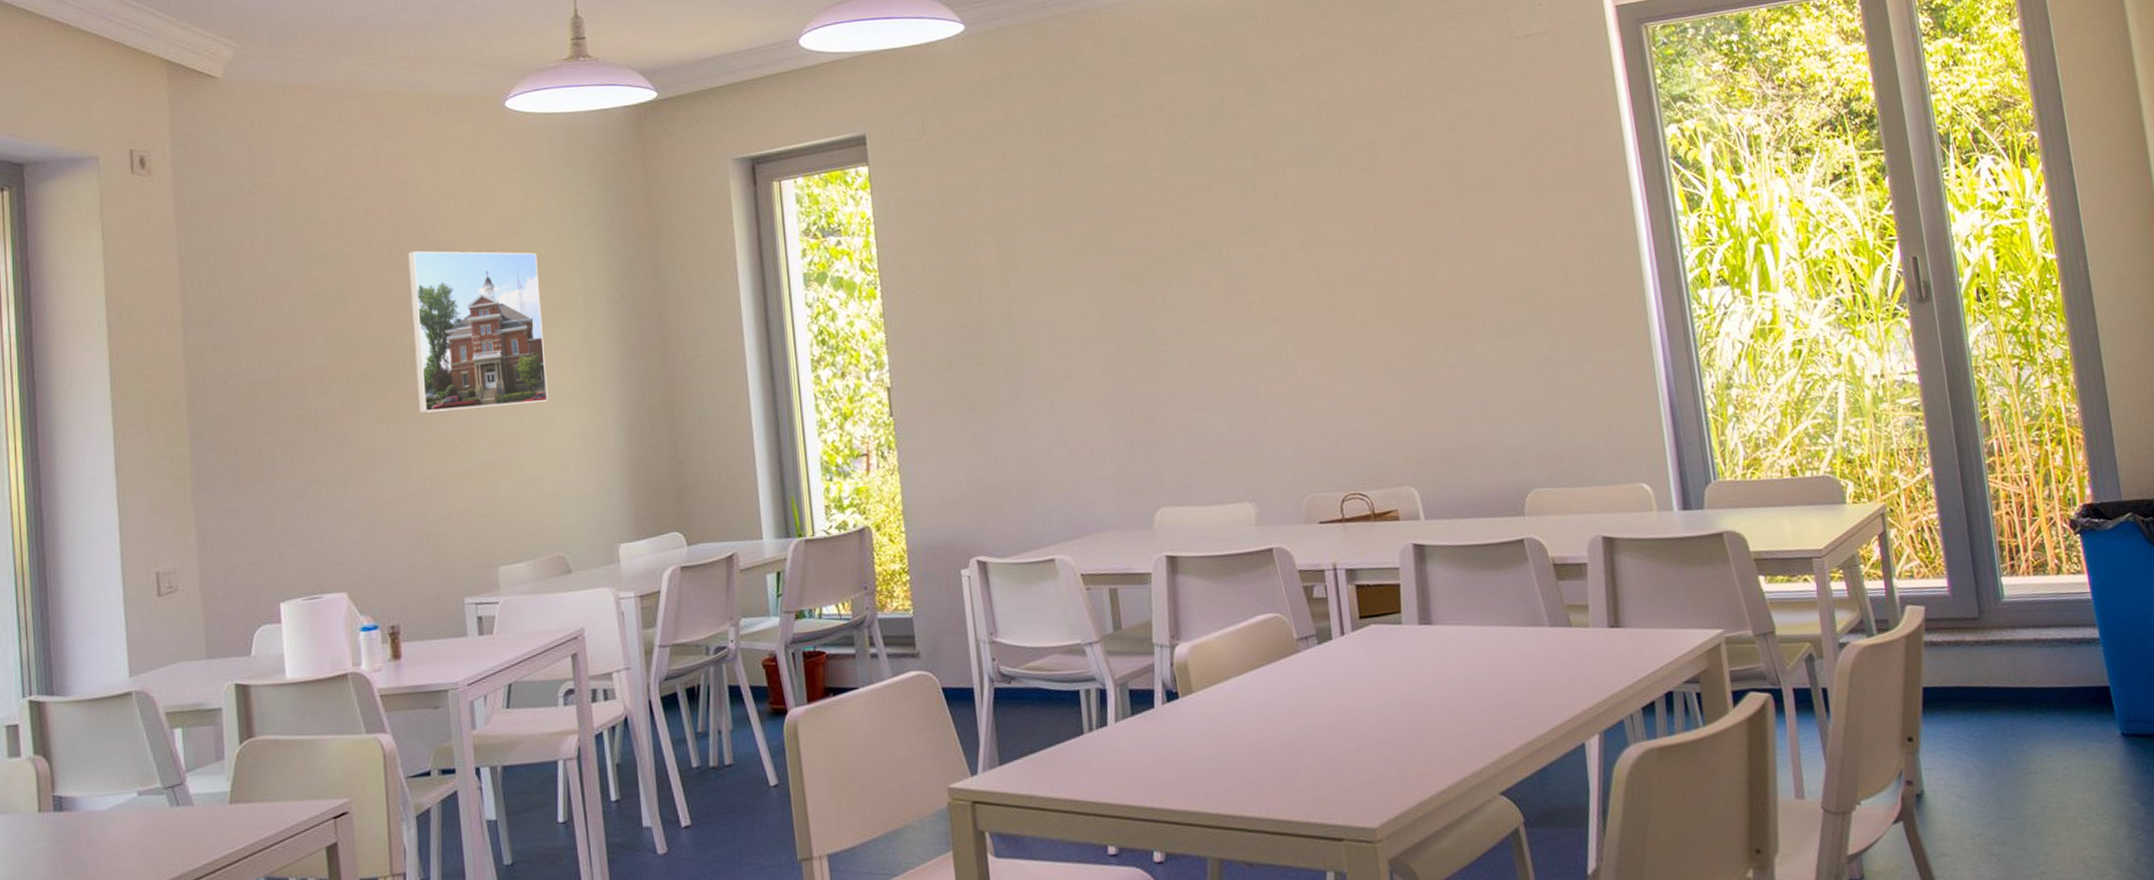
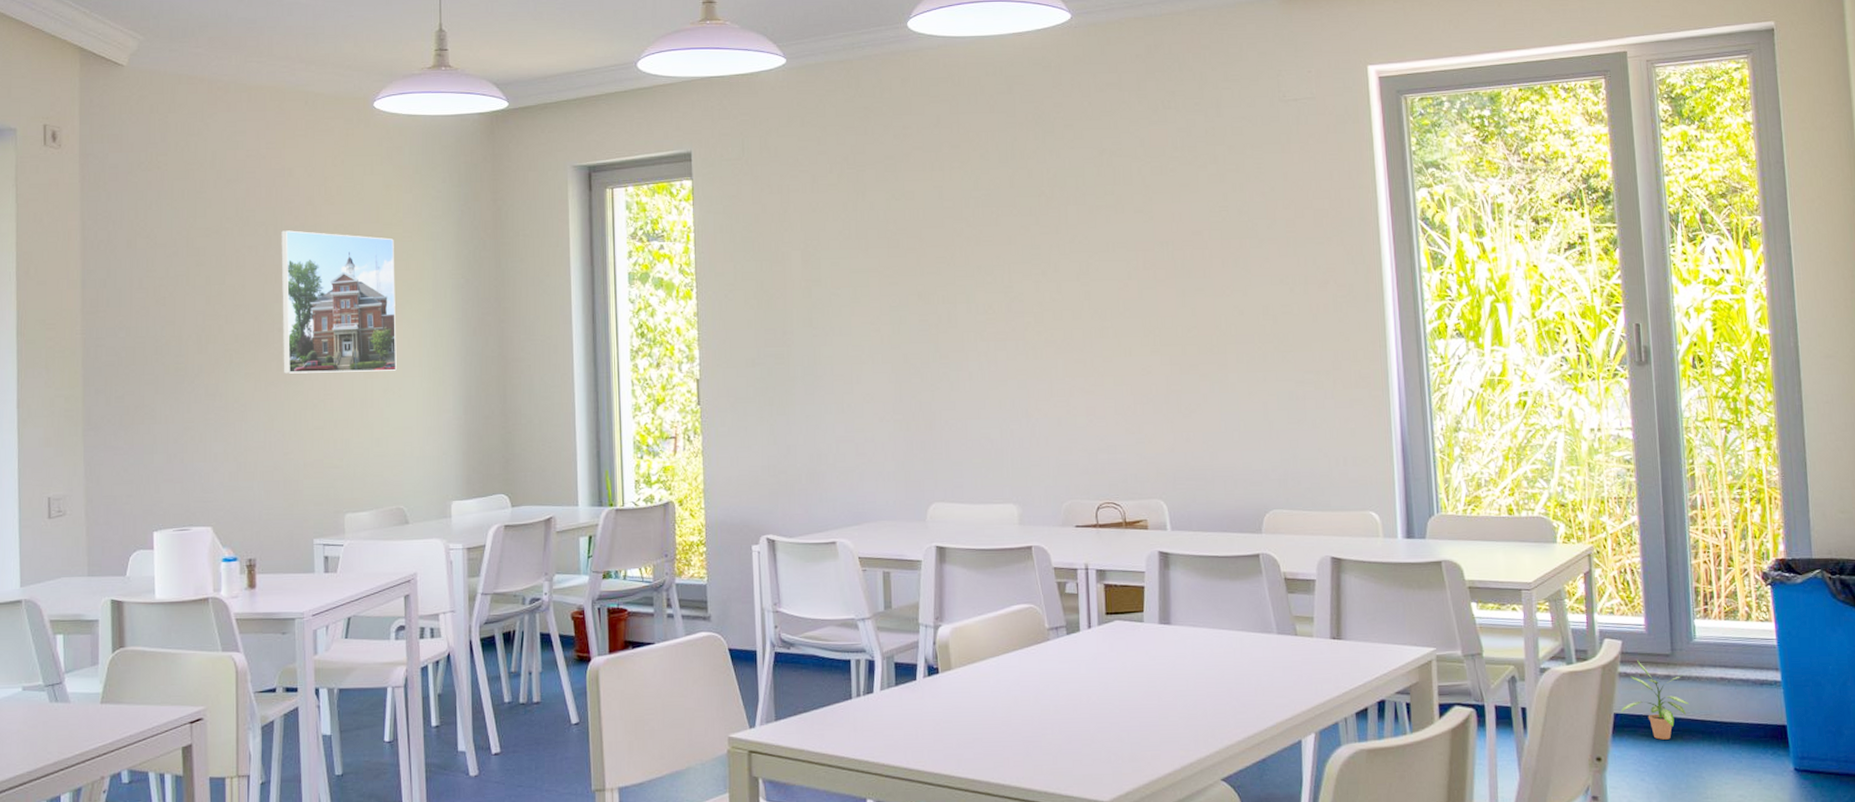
potted plant: none [1930,626,2004,713] -> present [1621,660,1690,740]

